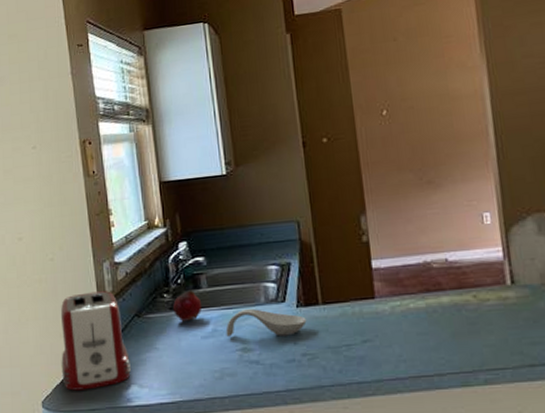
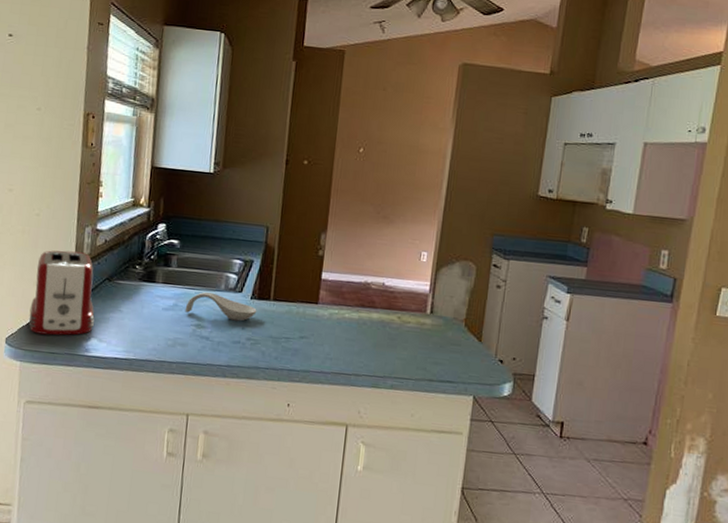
fruit: present [173,288,202,322] -> none [142,265,169,293]

